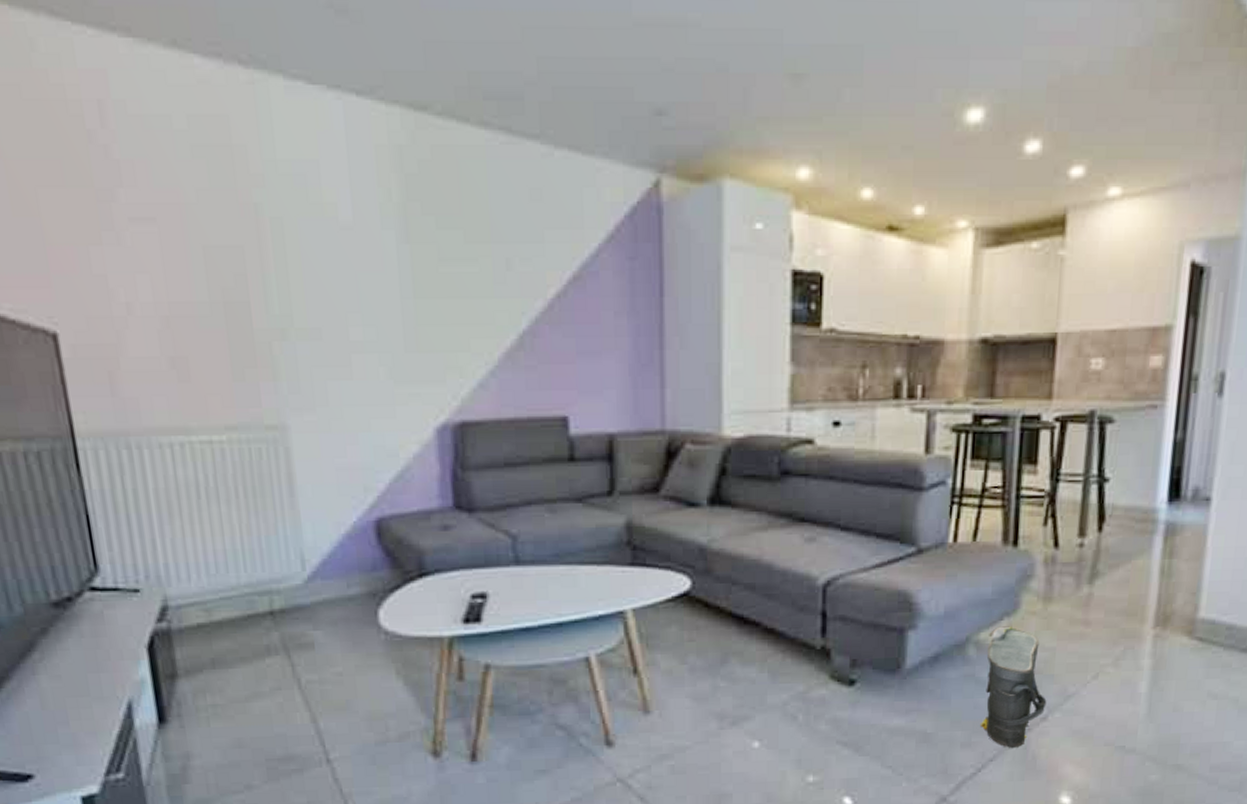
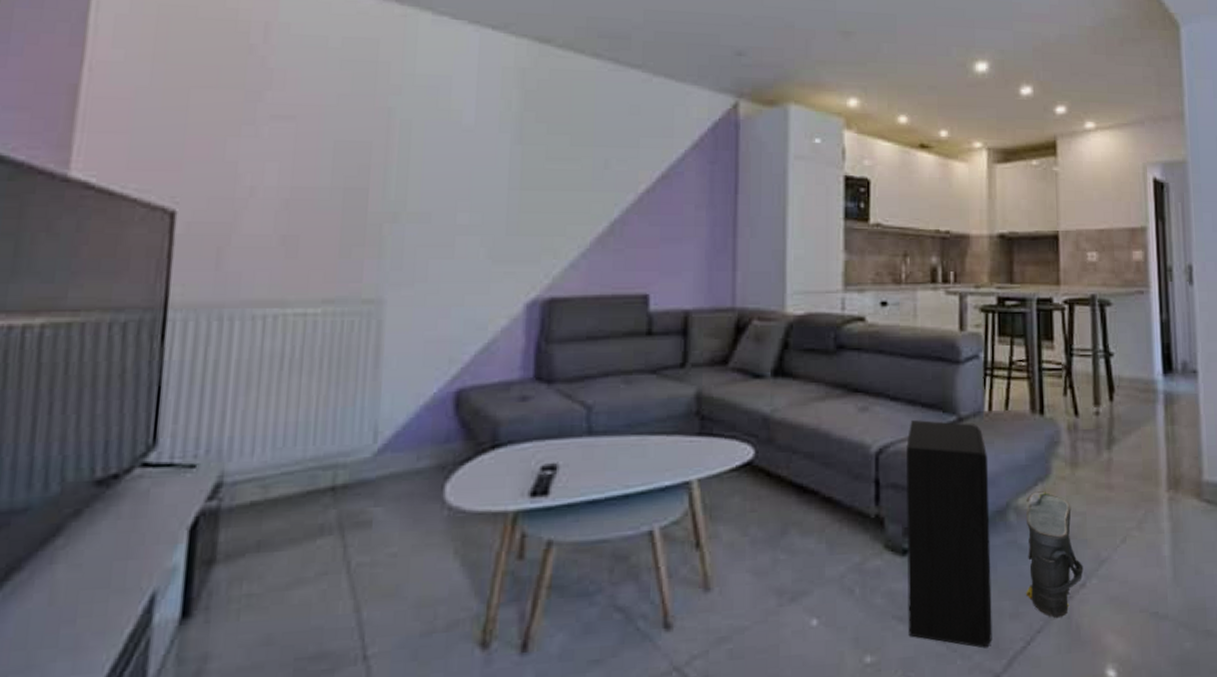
speaker: none [853,551,949,773] -> present [906,420,992,648]

